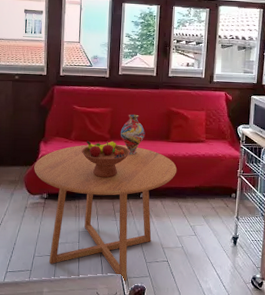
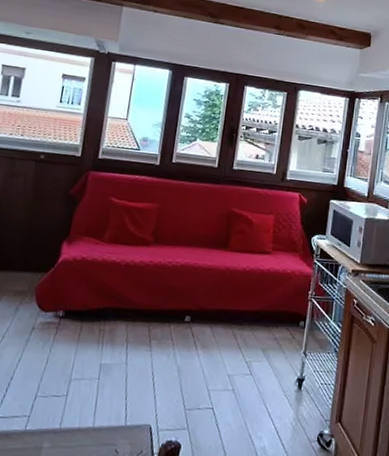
dining table: present [34,144,177,283] -> none [50,248,234,437]
fruit bowl: present [81,140,130,178] -> none [114,243,178,294]
vase: present [120,114,146,155] -> none [166,213,199,265]

